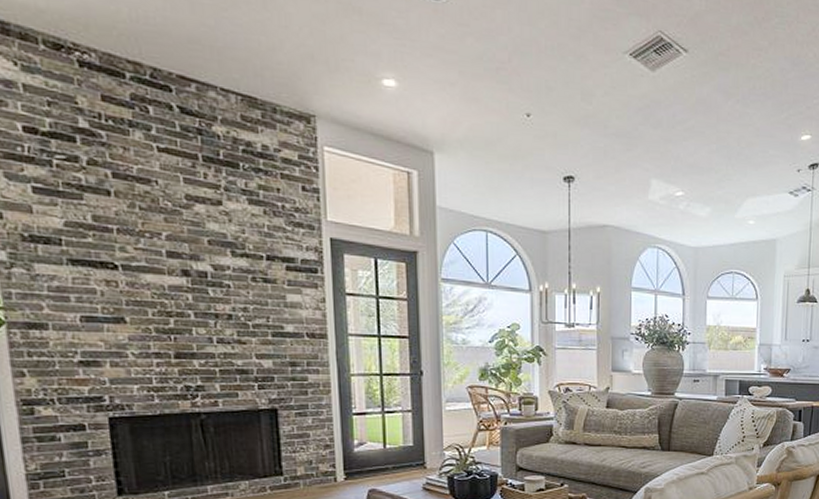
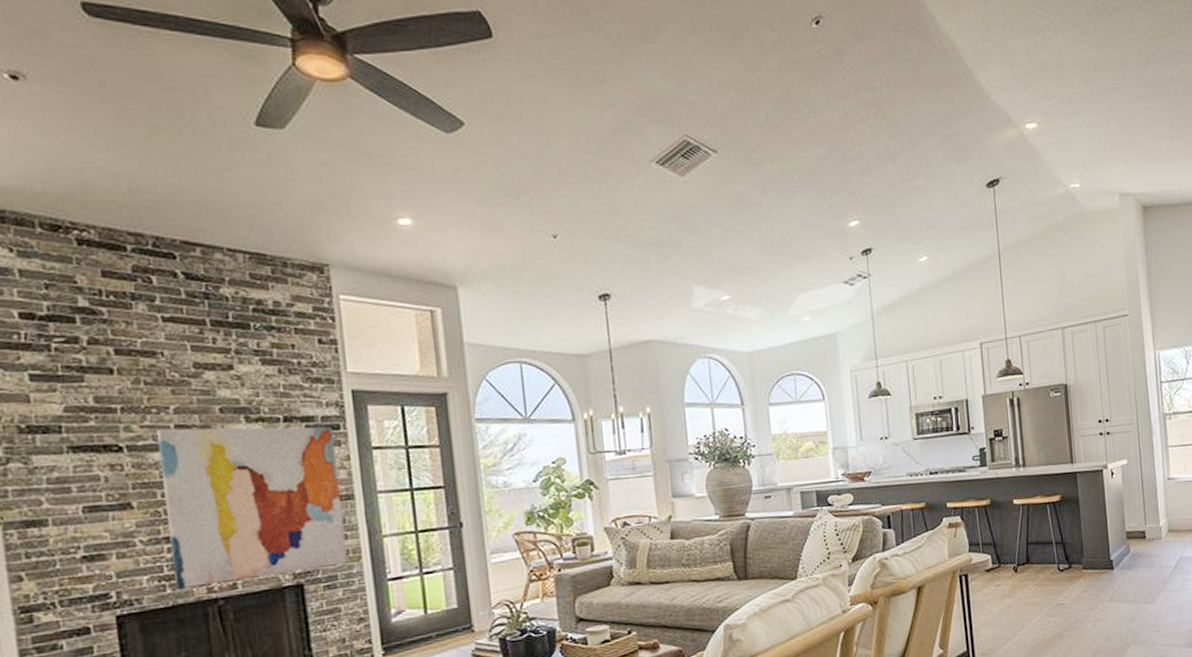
wall art: none [150,253,318,400] -> present [157,426,347,589]

